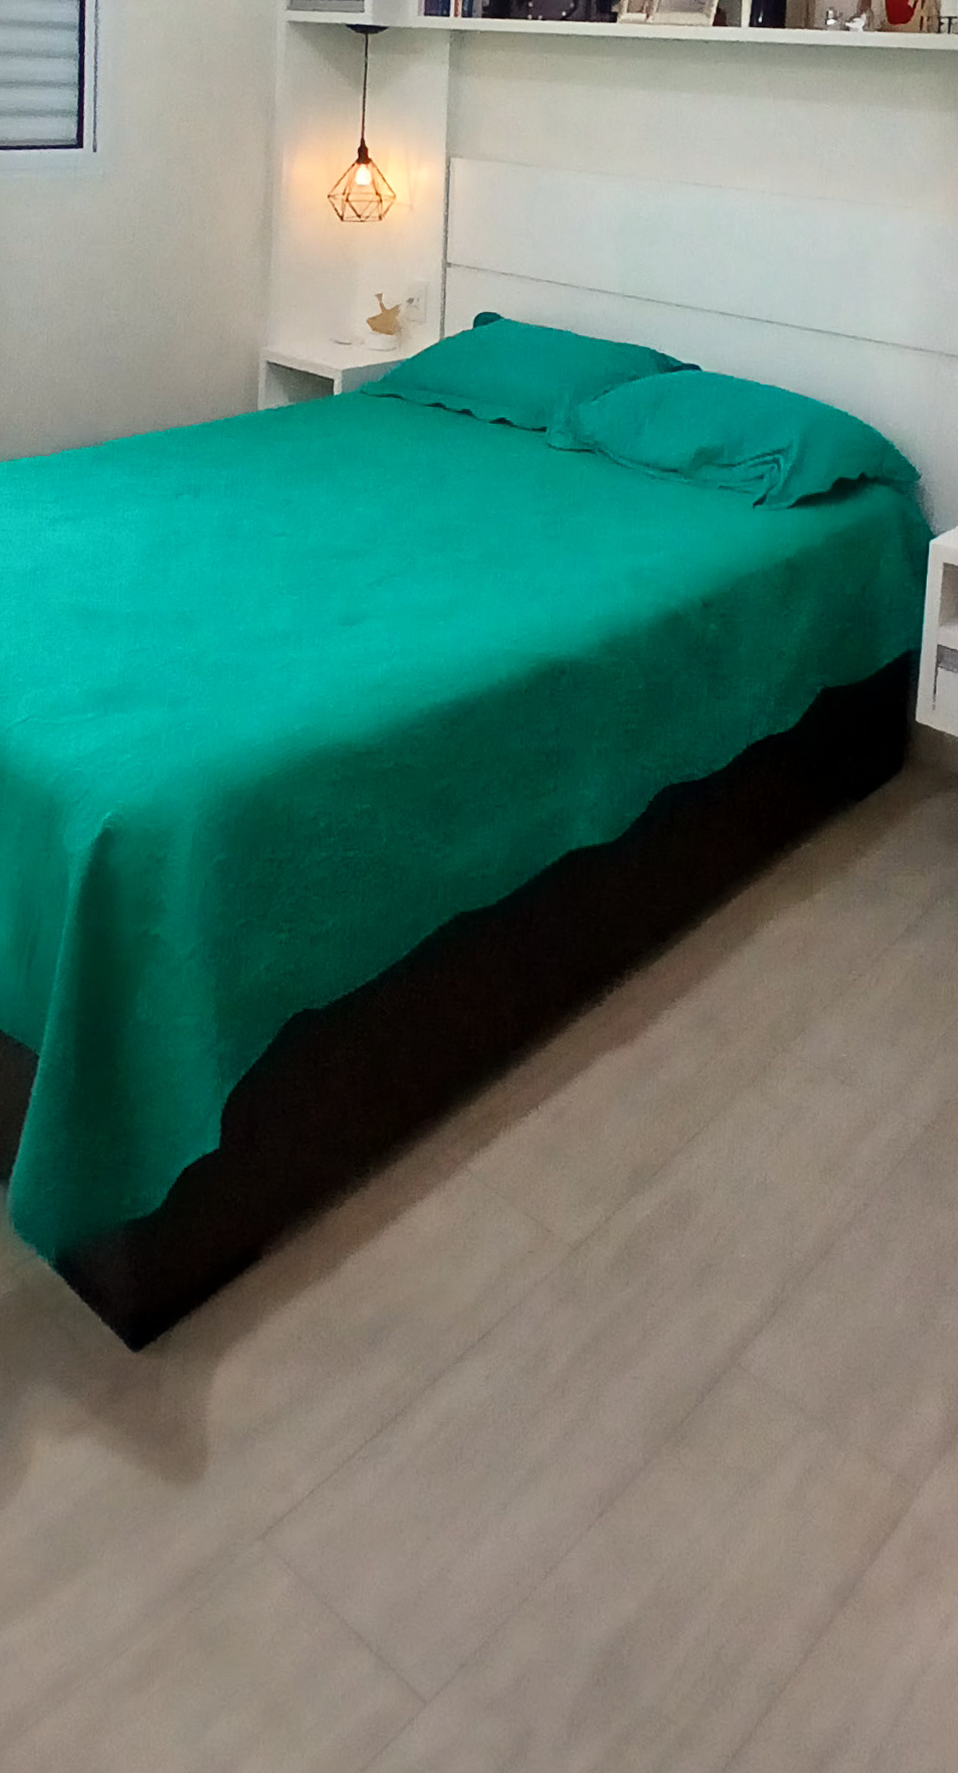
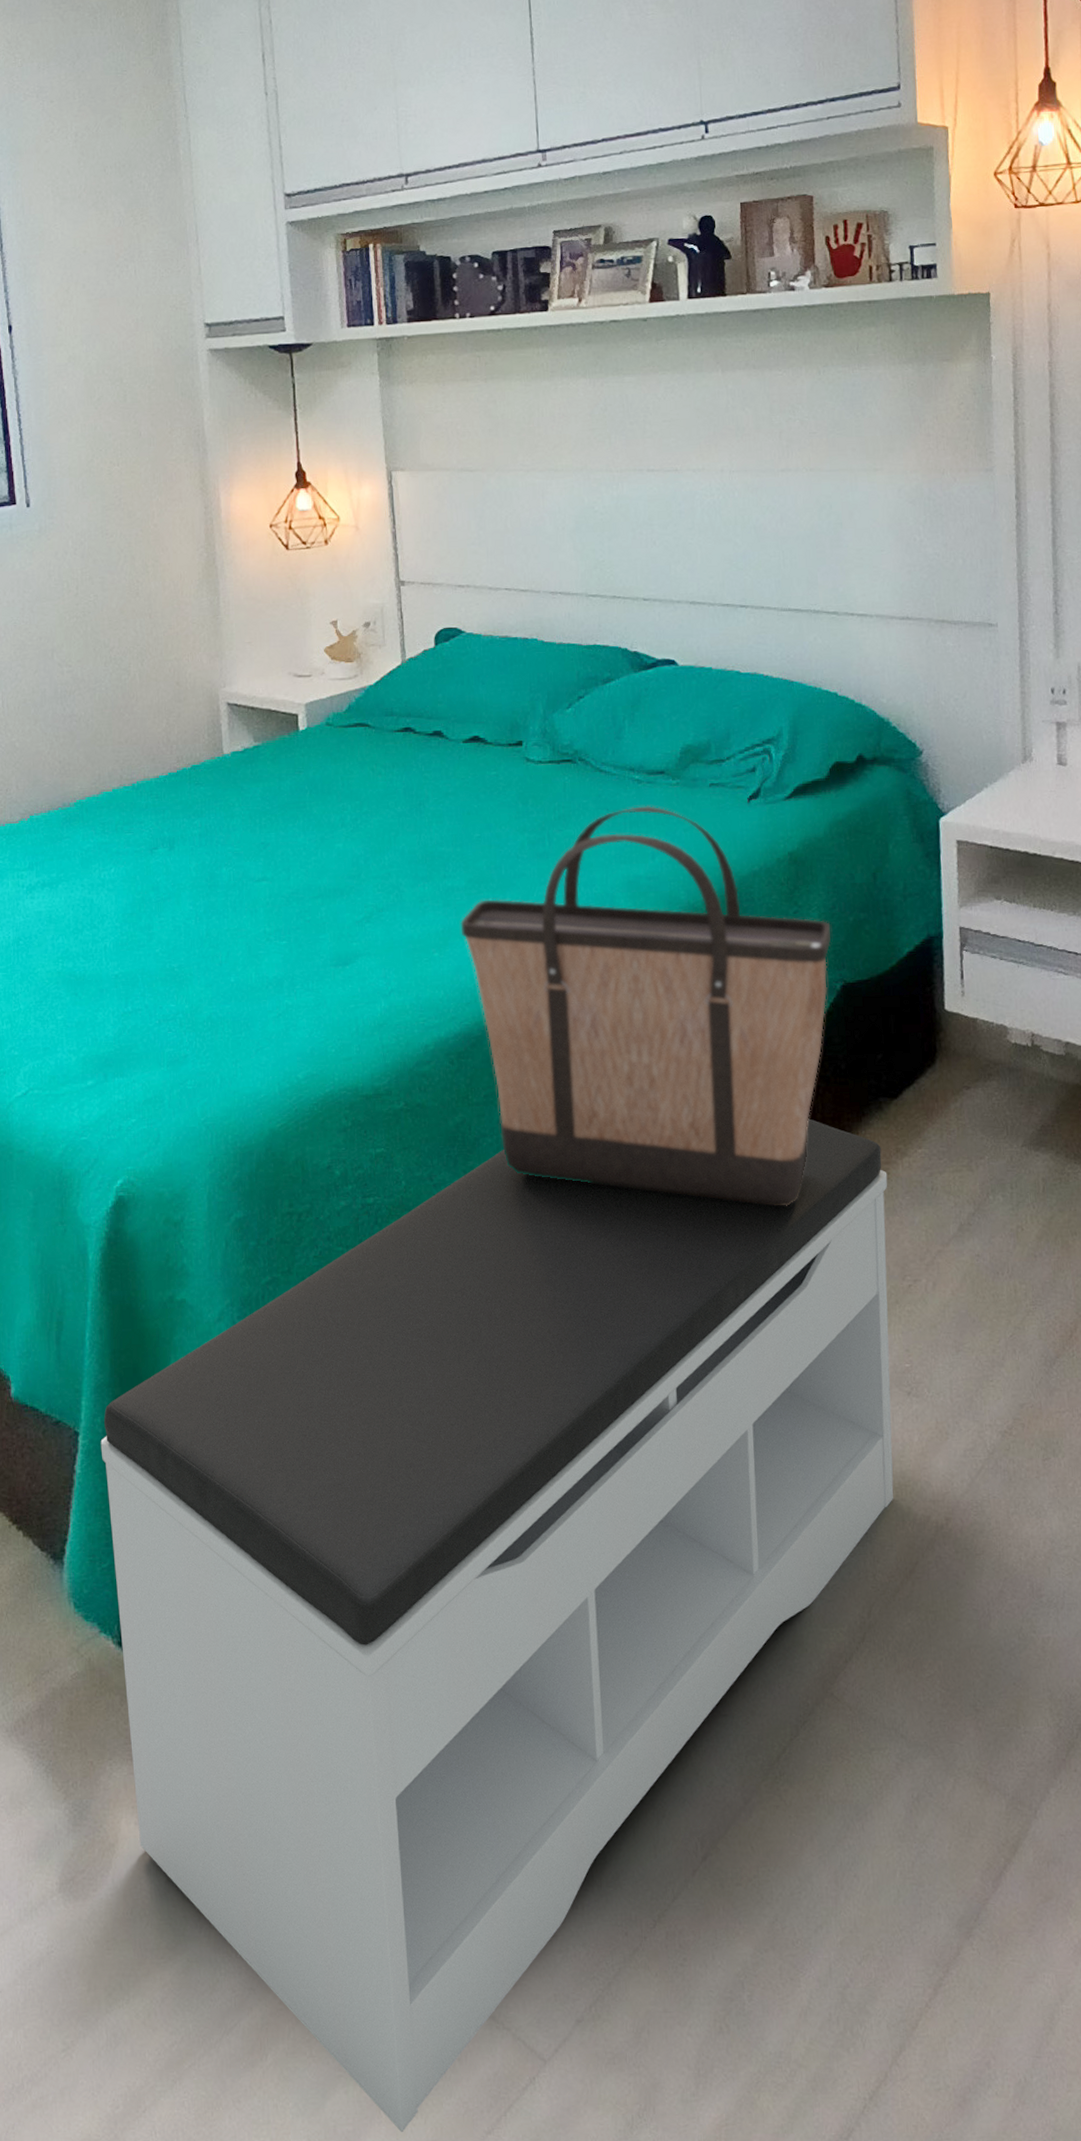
bench: none [52,812,845,1766] -> present [100,1118,894,2133]
shopping bag: none [467,500,818,894] -> present [460,806,831,1206]

